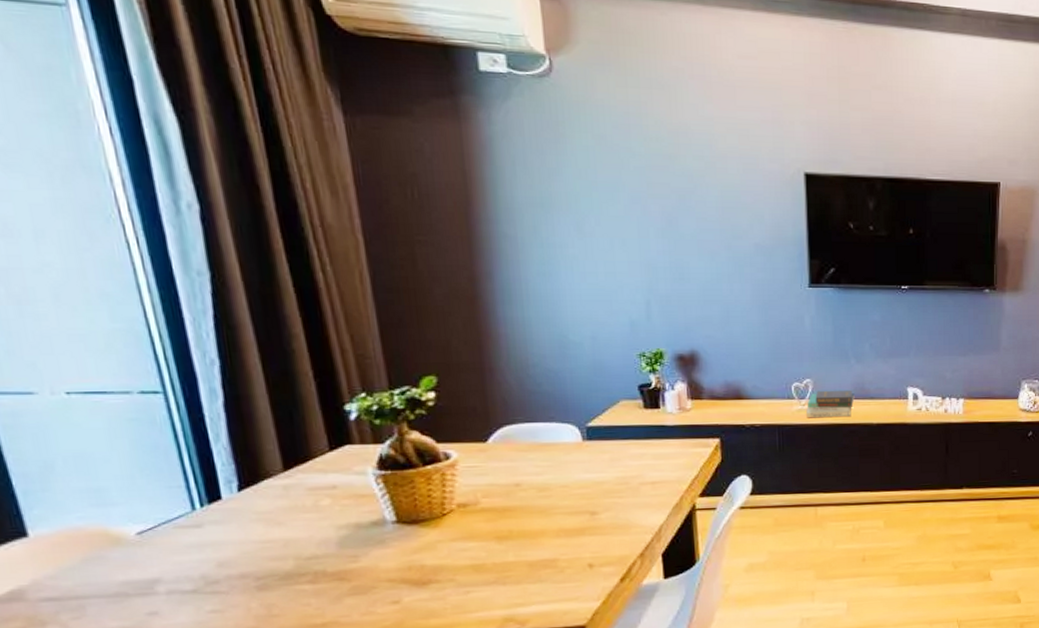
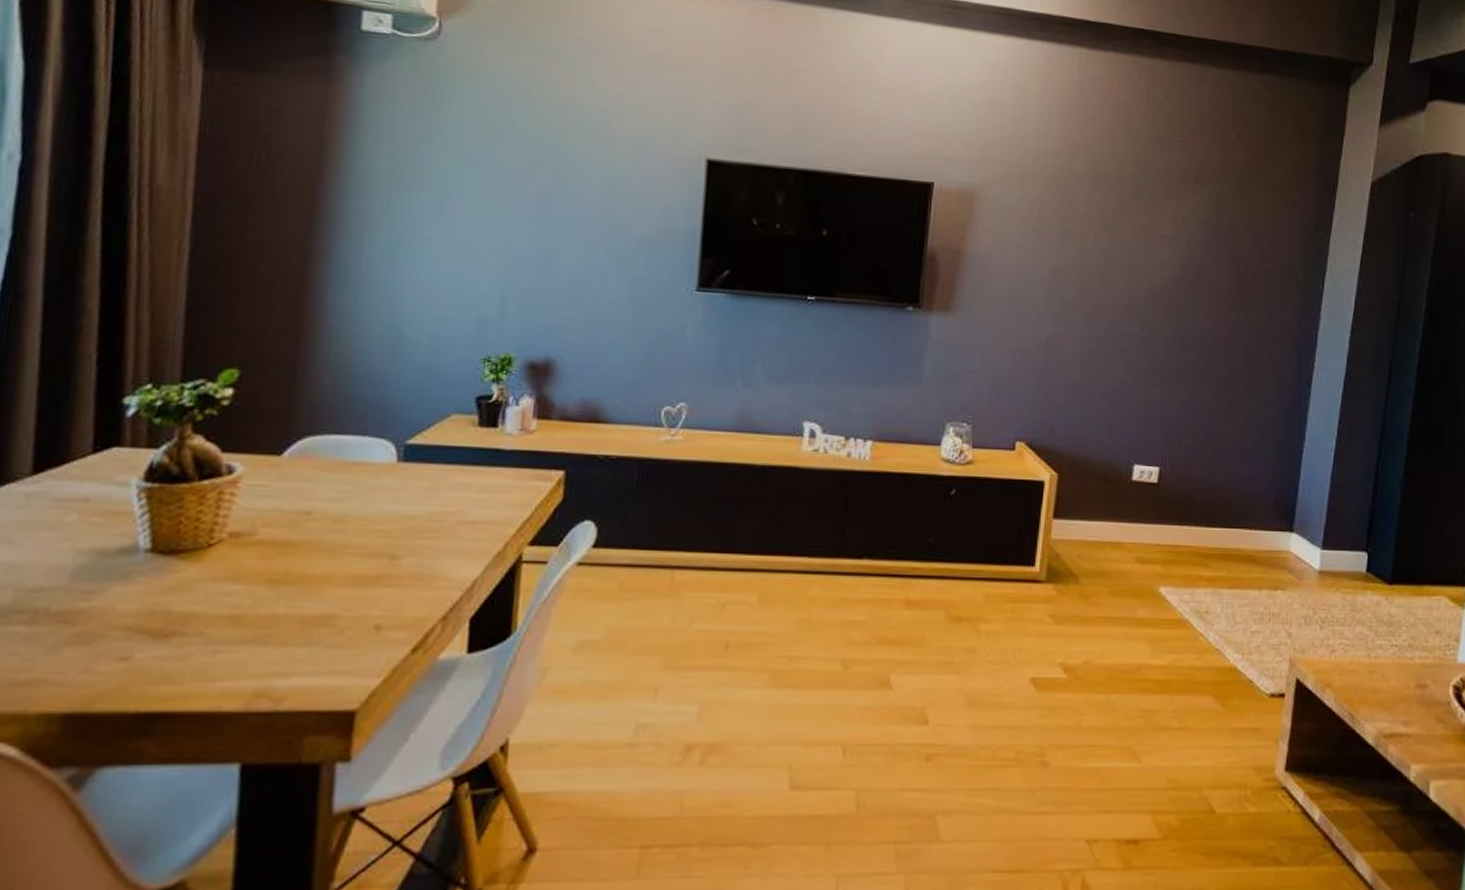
books: present [805,389,855,418] -> none [674,418,738,453]

